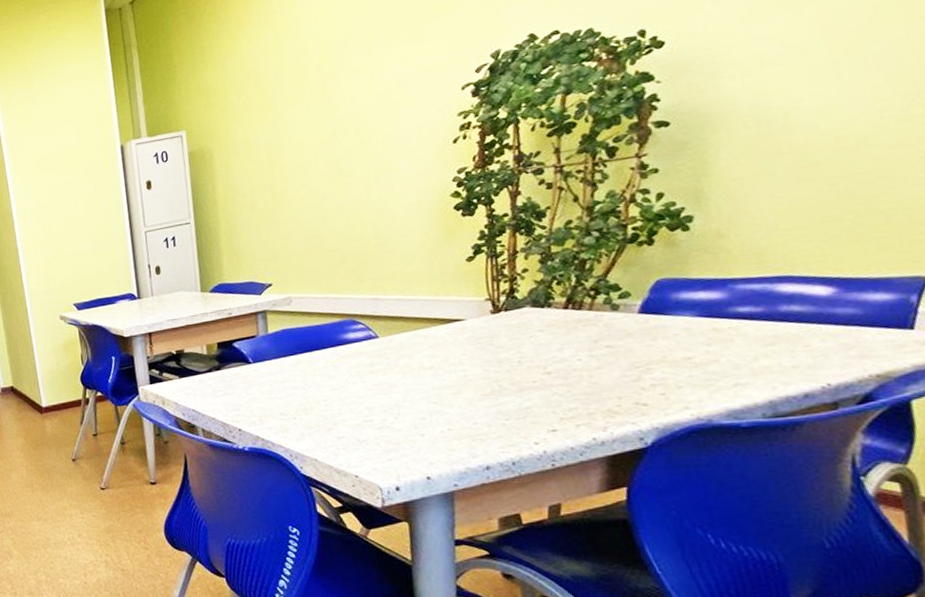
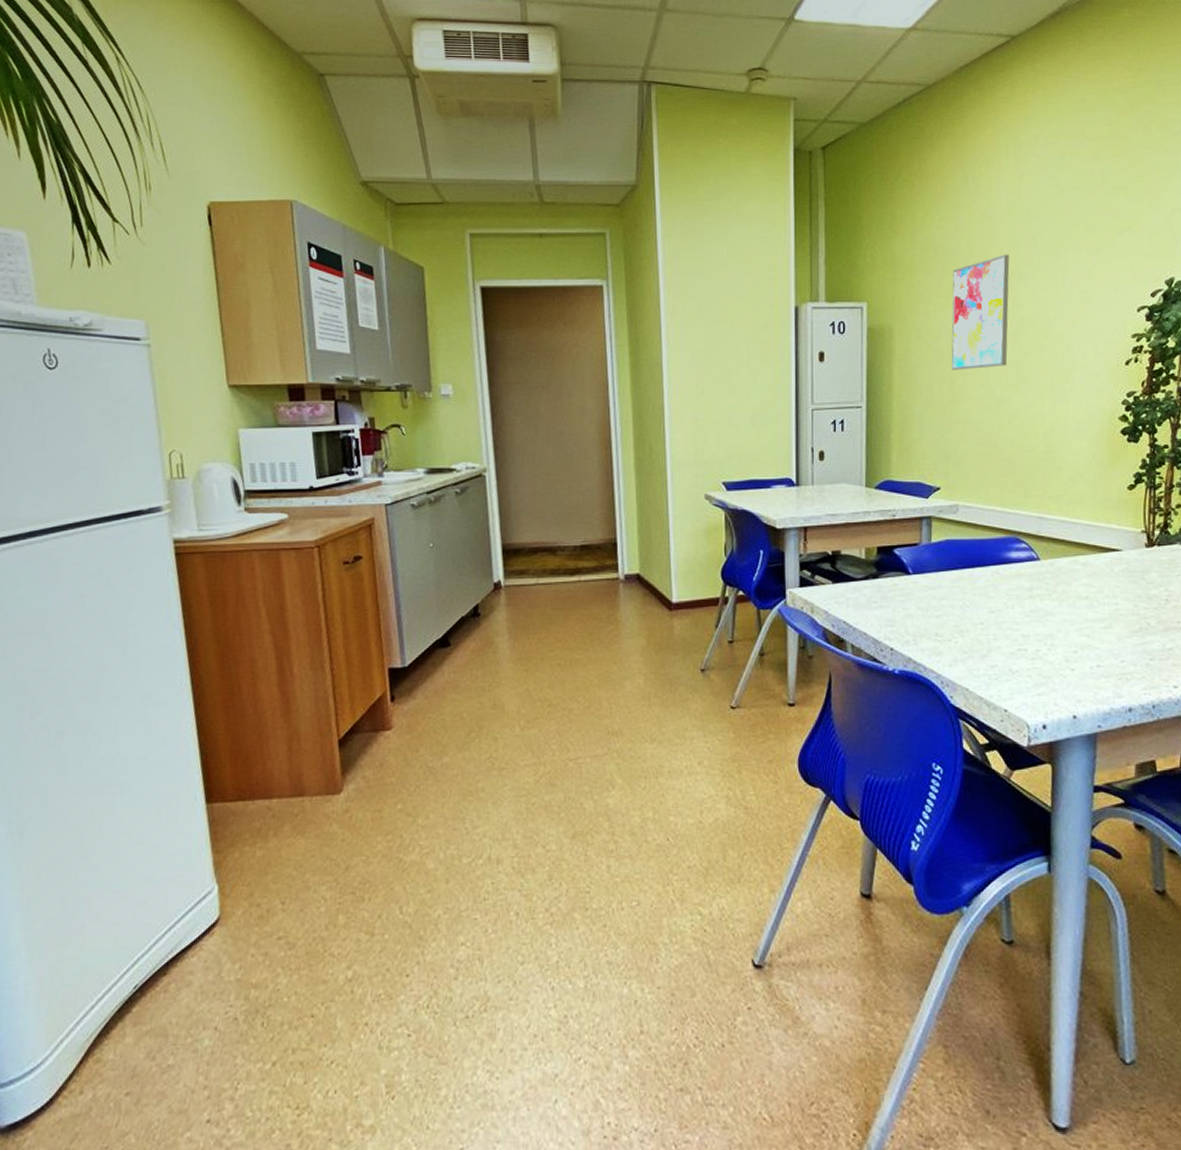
wall art: none [264,61,328,177] -> present [951,254,1010,370]

